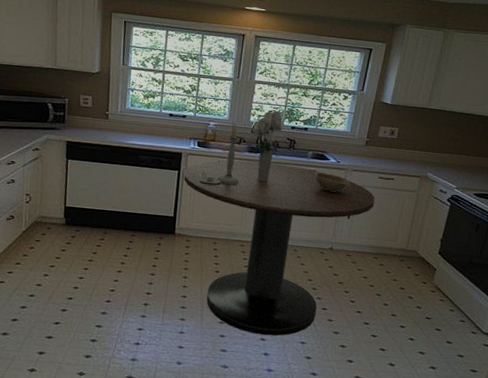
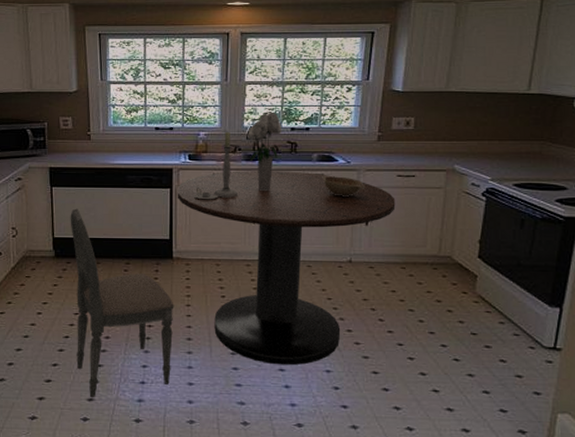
dining chair: none [77,181,173,355] -> present [70,208,174,398]

